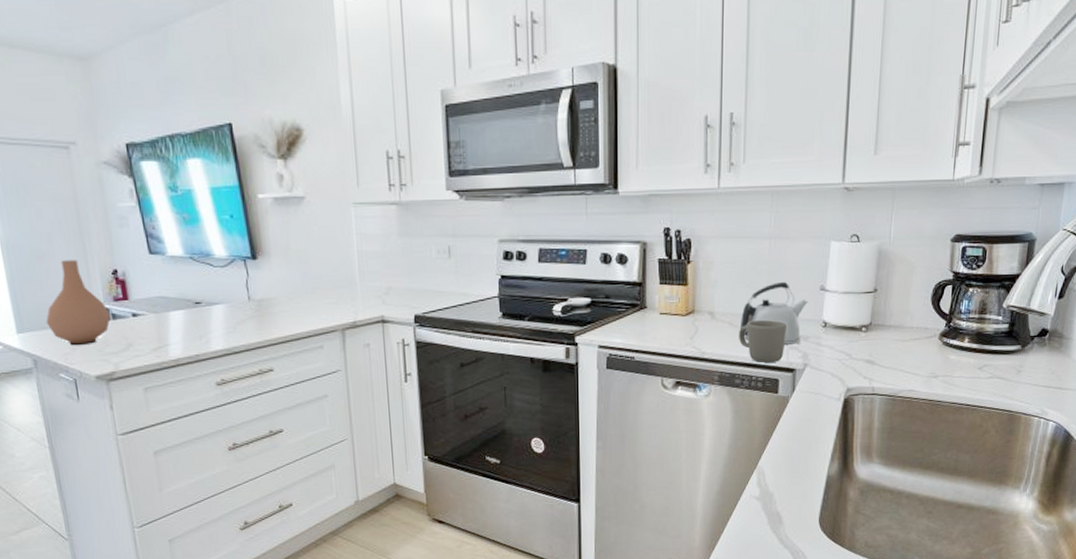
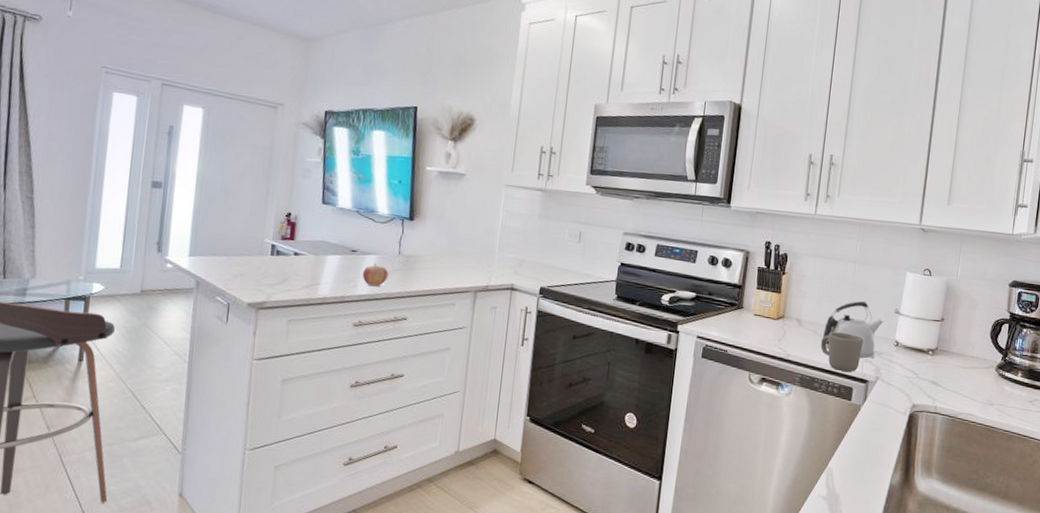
vase: present [45,259,111,346] -> none [217,198,275,275]
fruit: none [213,313,243,338] -> present [362,263,389,286]

